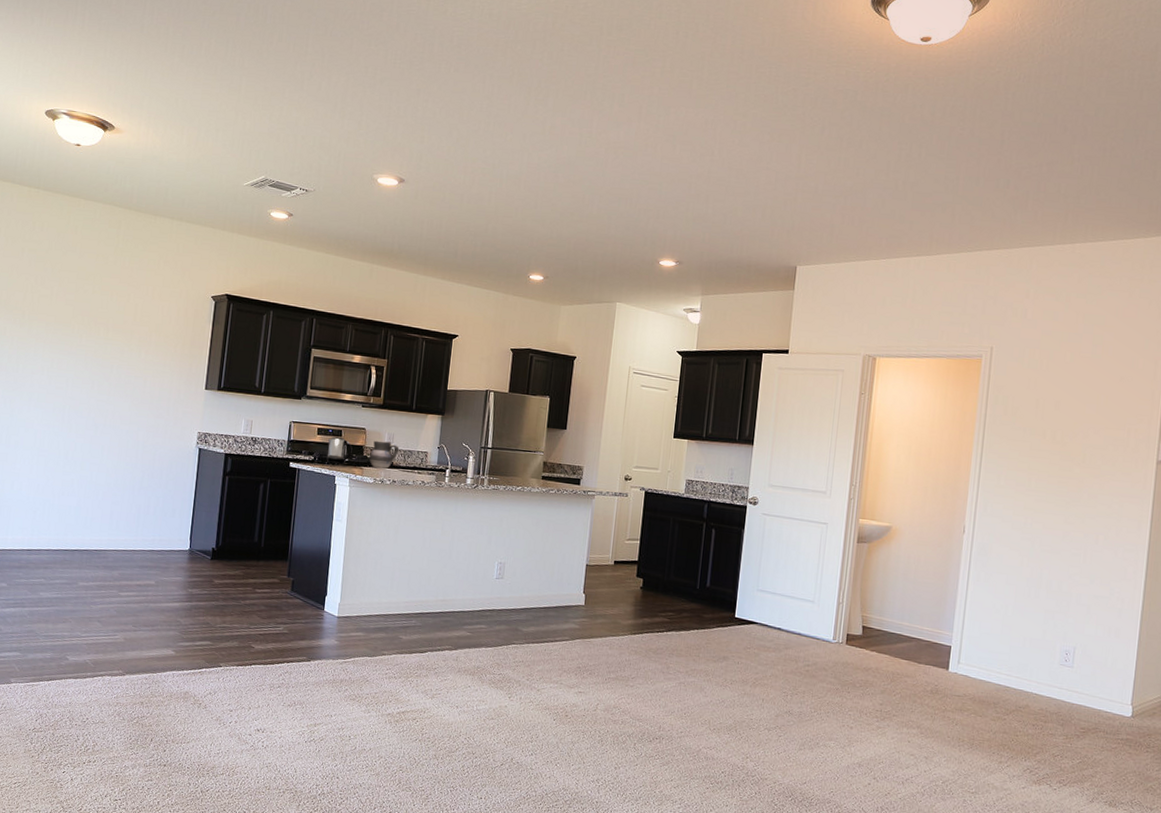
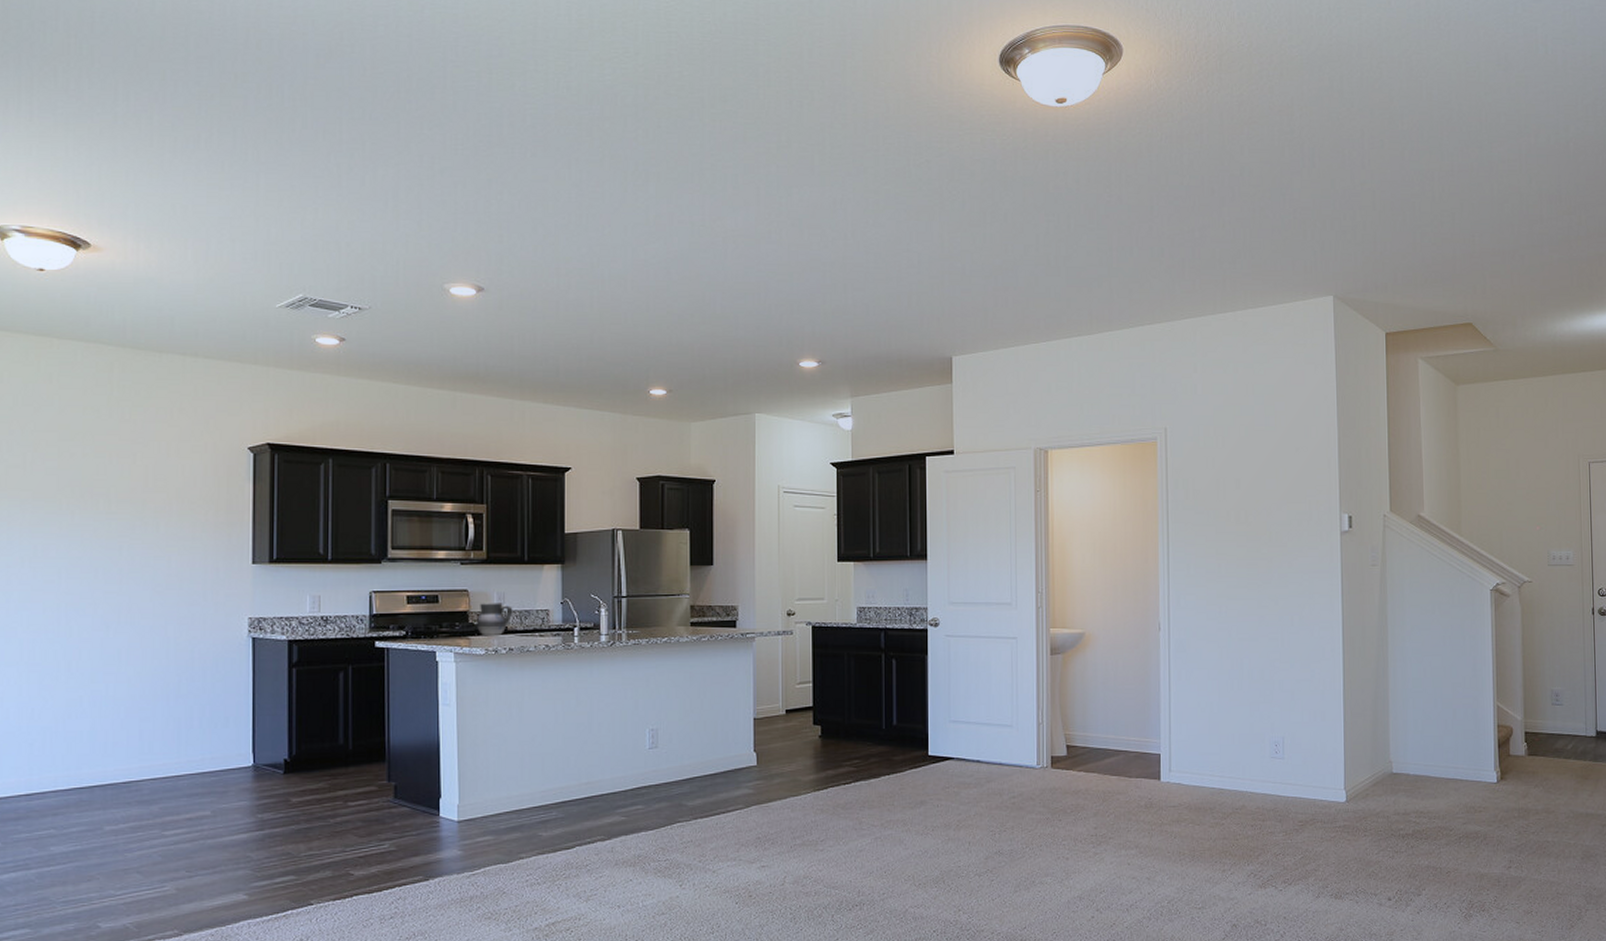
kettle: present [326,437,353,465] -> none [422,604,454,637]

